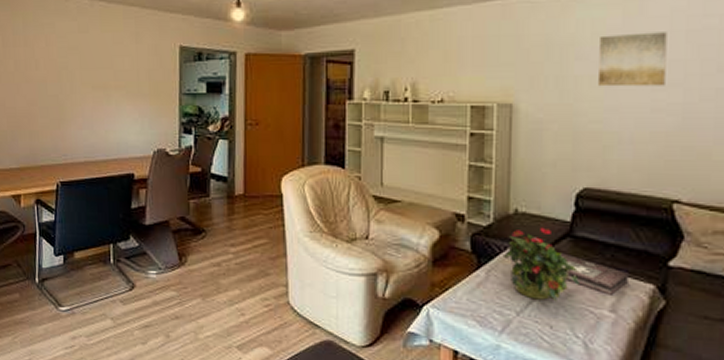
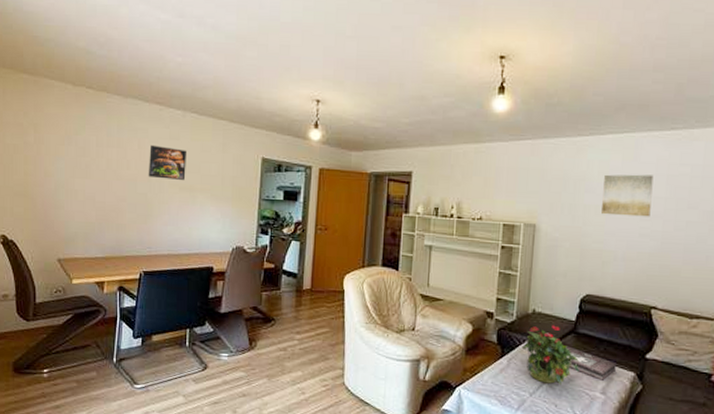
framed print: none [57,40,98,78] -> present [148,144,186,180]

